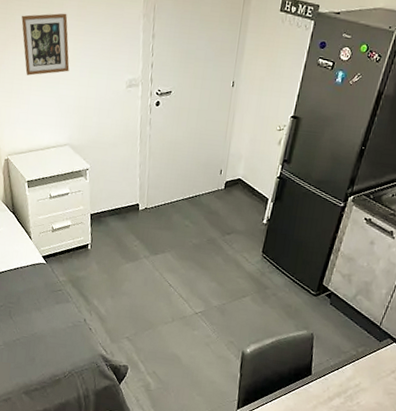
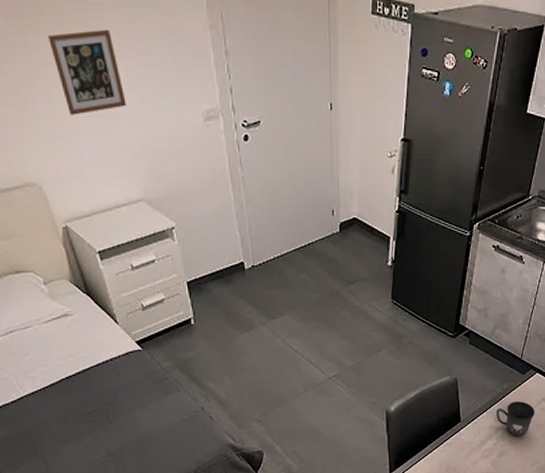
mug: none [347,366,388,401] -> present [496,401,535,437]

